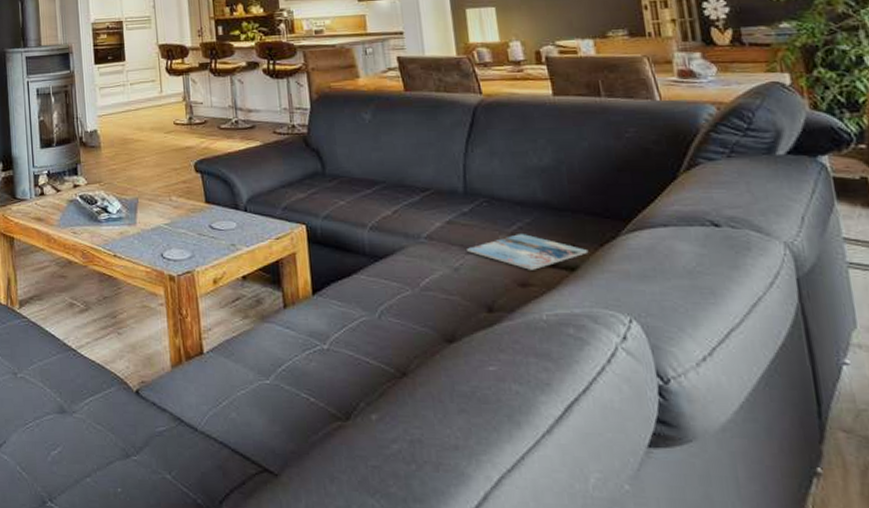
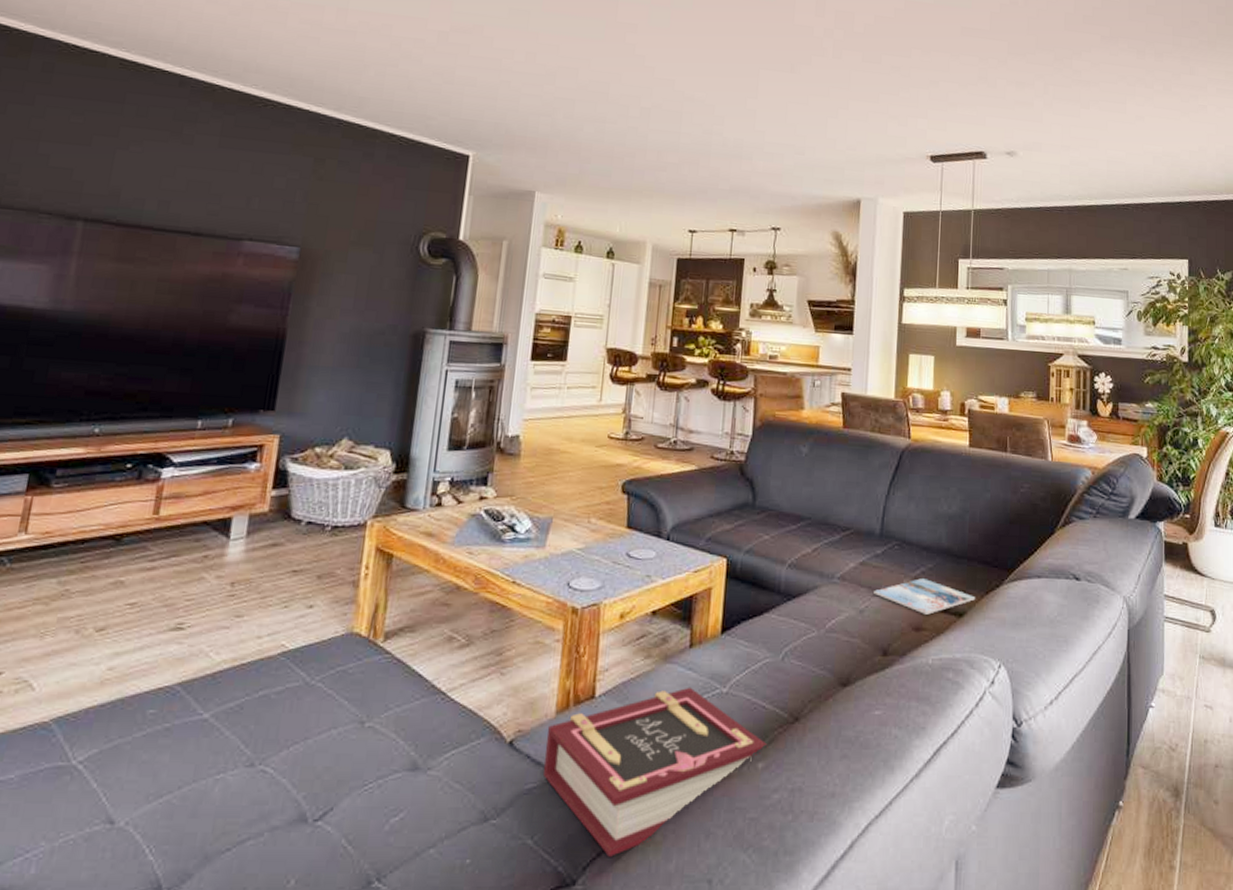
book: none [166,344,379,494] -> present [544,687,768,857]

